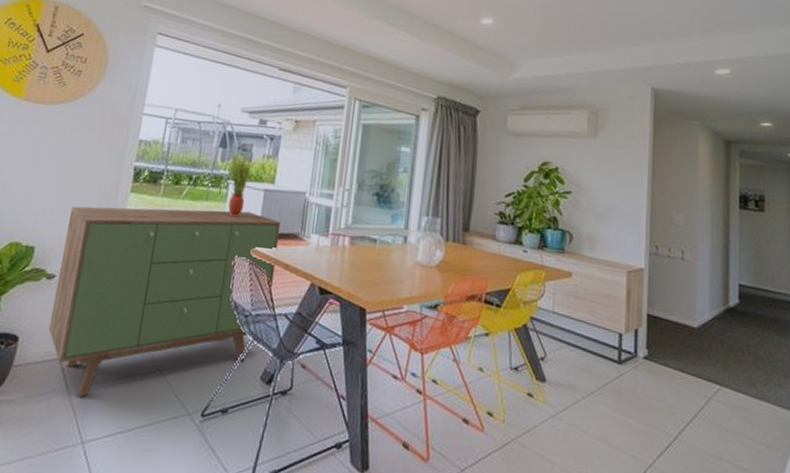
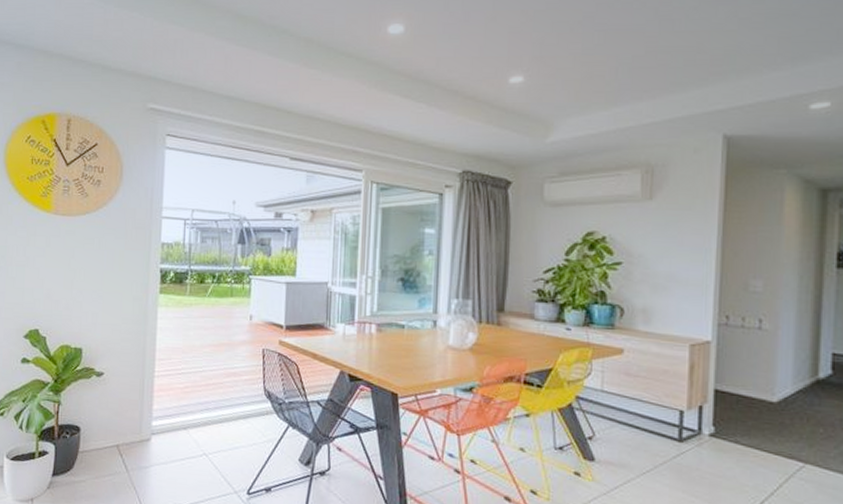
sideboard: present [48,206,281,398] -> none [104,305,306,479]
potted plant: present [227,151,256,218] -> none [248,247,275,312]

